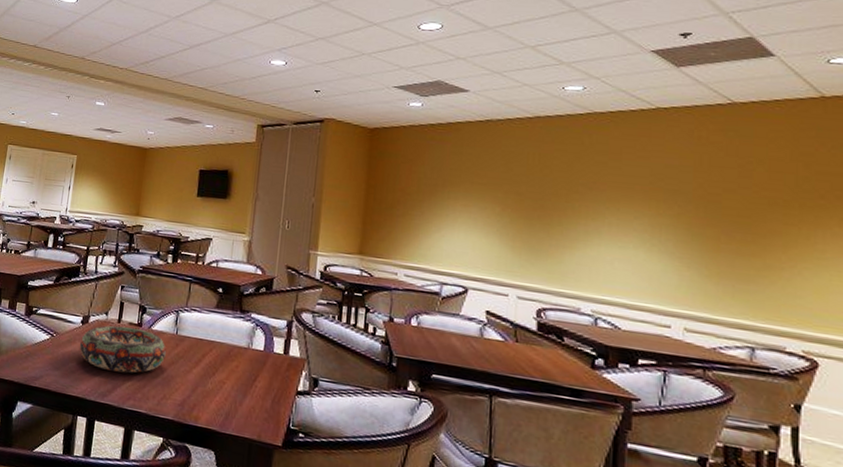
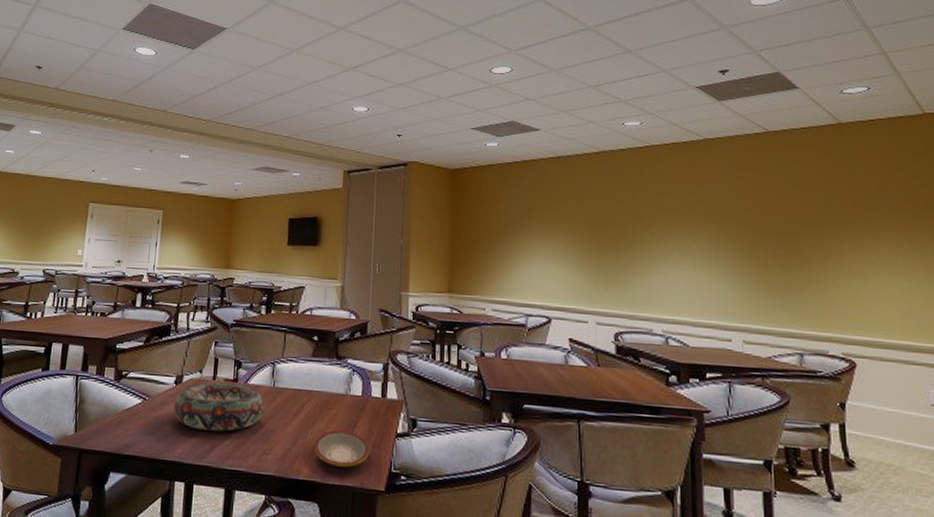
plate: none [213,381,269,420] -> present [314,430,370,467]

